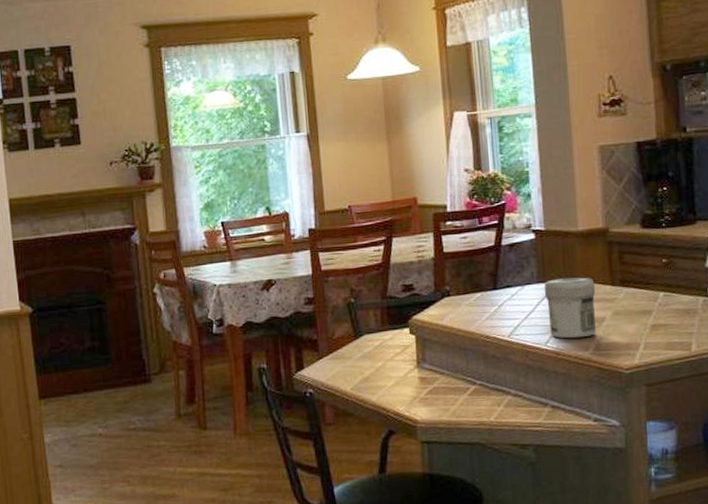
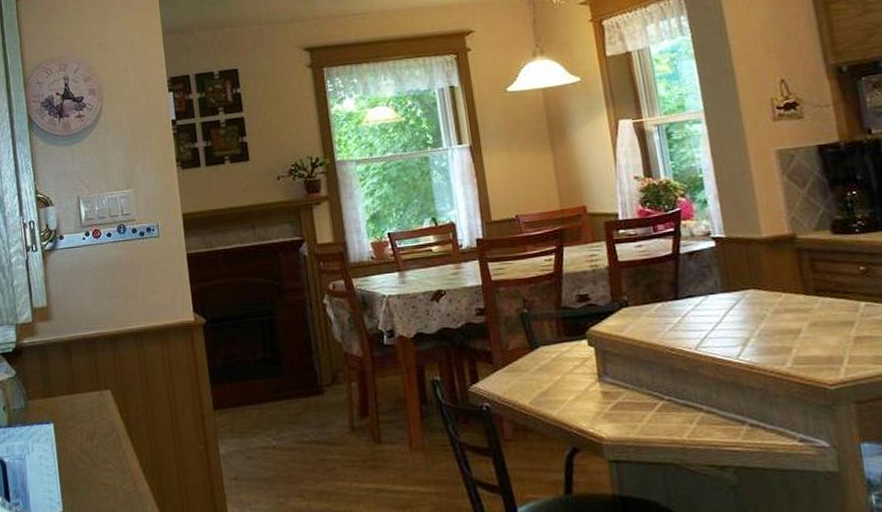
jar: present [544,277,597,339] -> none [730,286,793,352]

